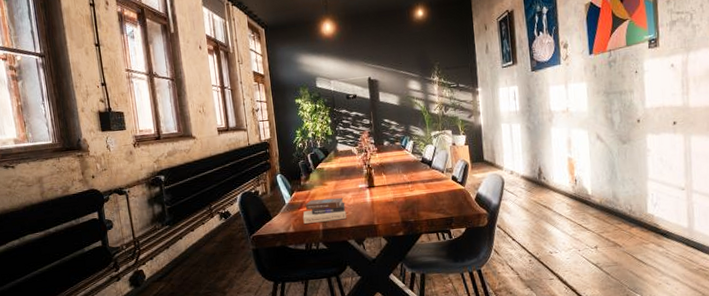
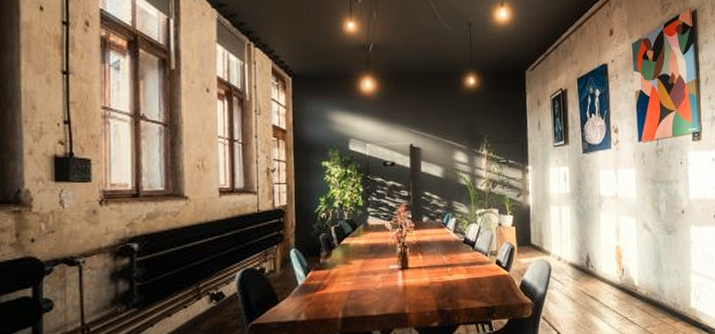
books: present [302,197,347,225] -> none [318,279,373,311]

